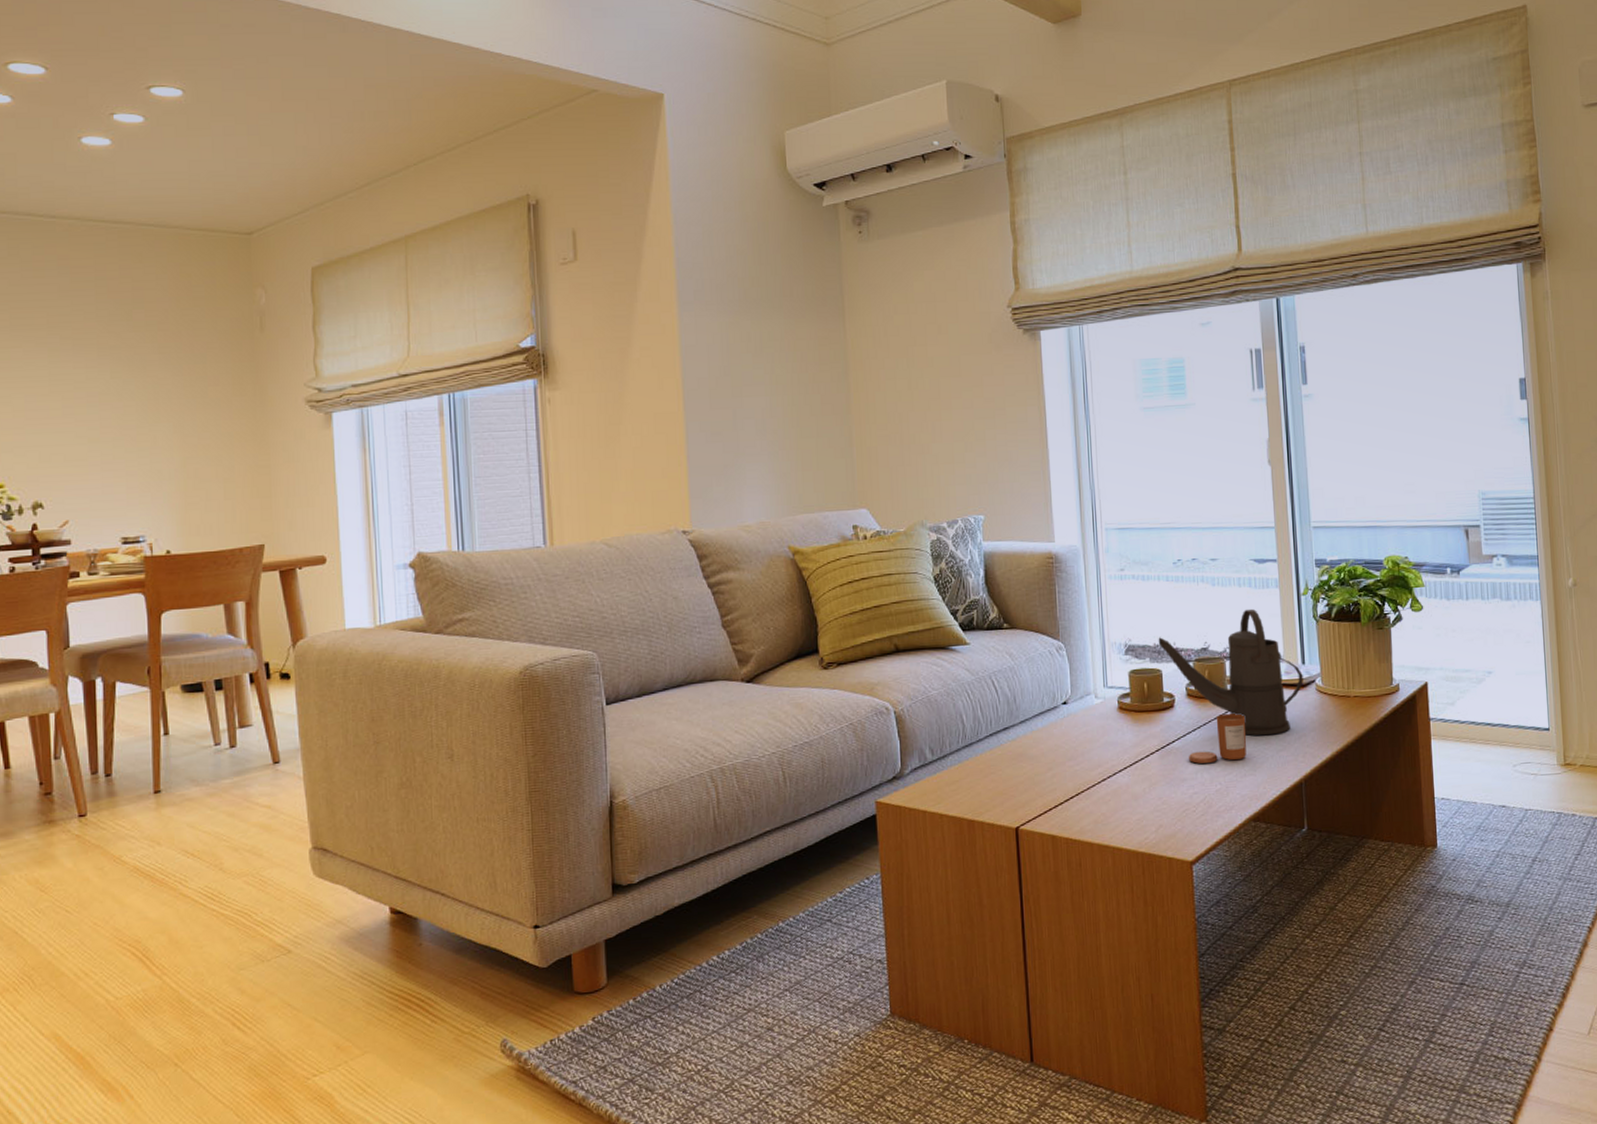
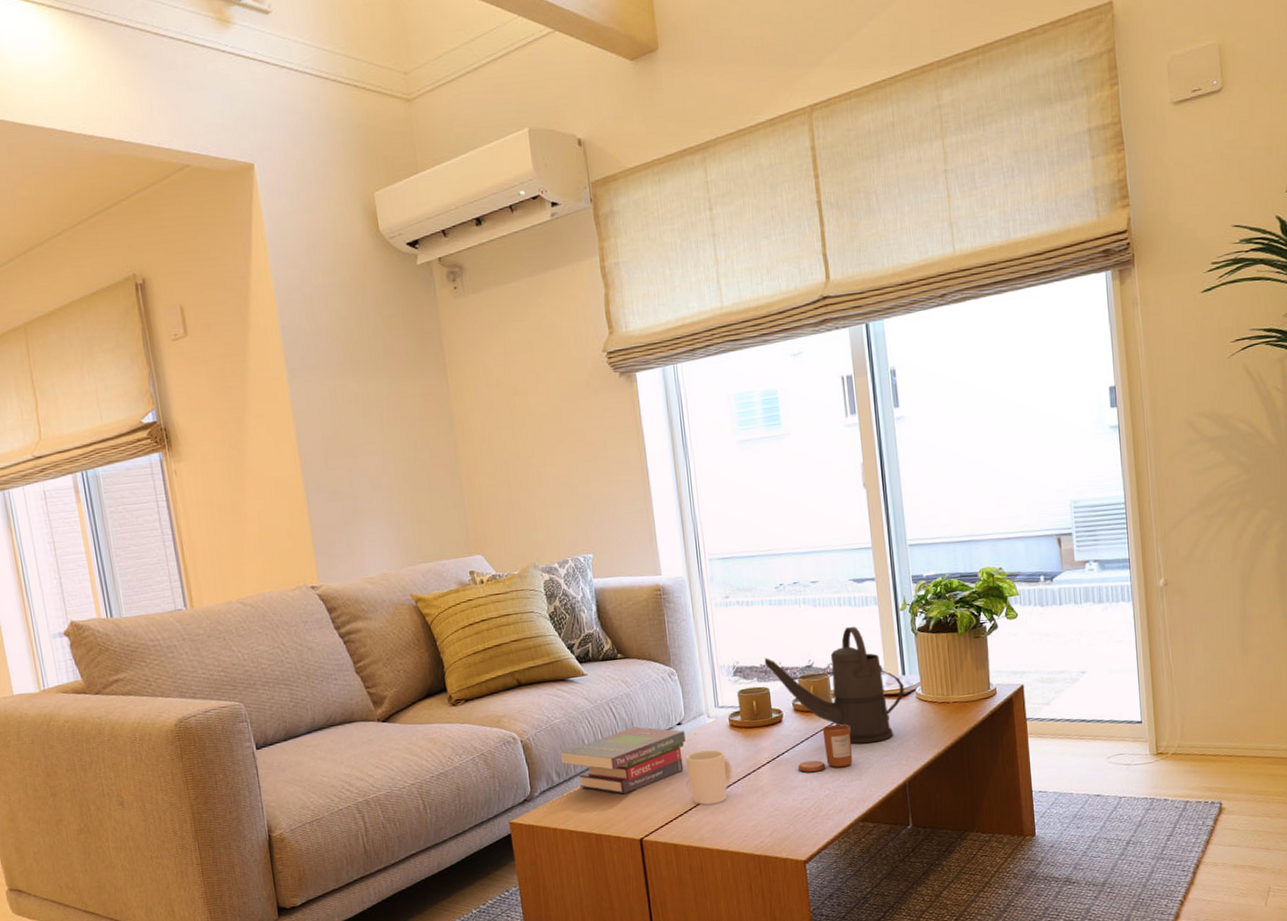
books: none [936,703,1071,777] -> present [560,726,686,794]
mug: none [1069,733,1119,794] -> present [685,749,733,805]

